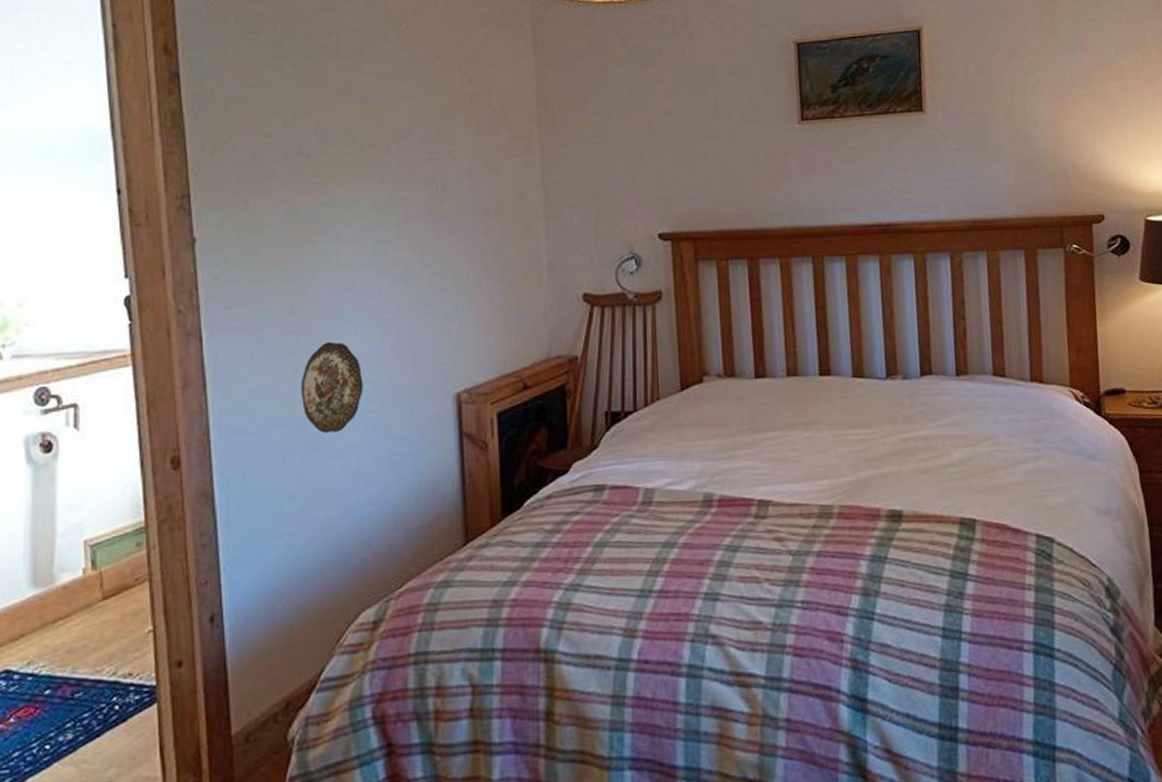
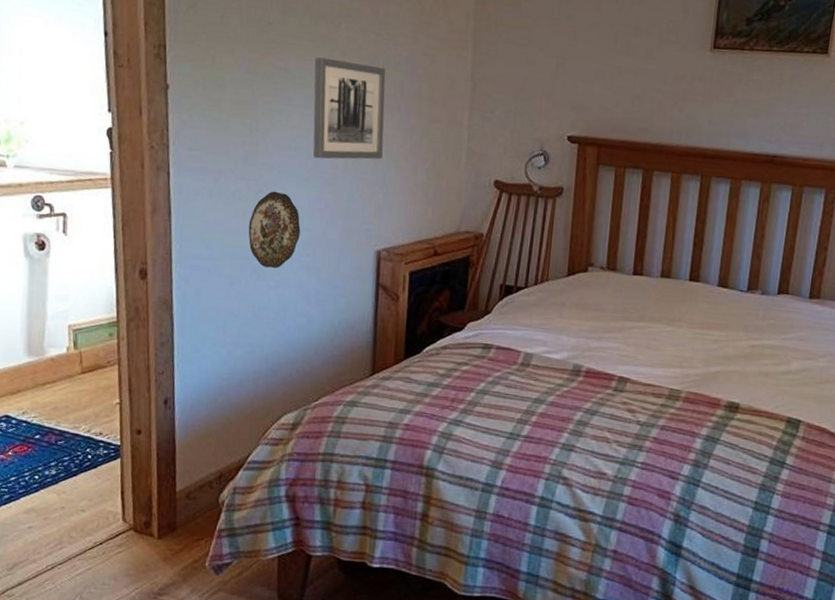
wall art: none [363,185,451,298] -> present [313,57,386,160]

